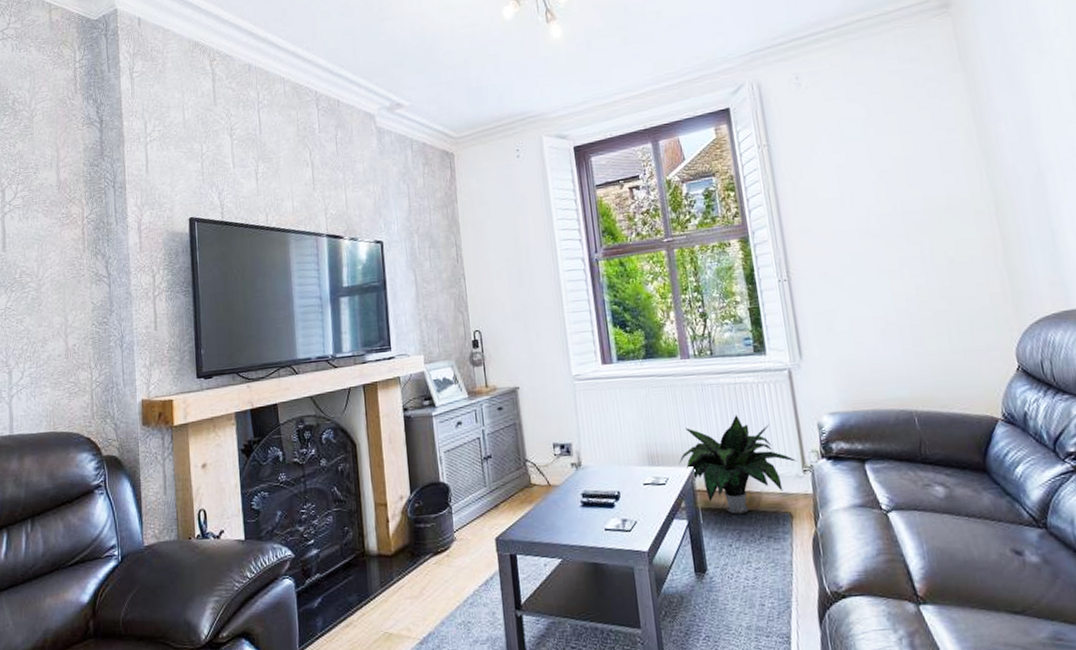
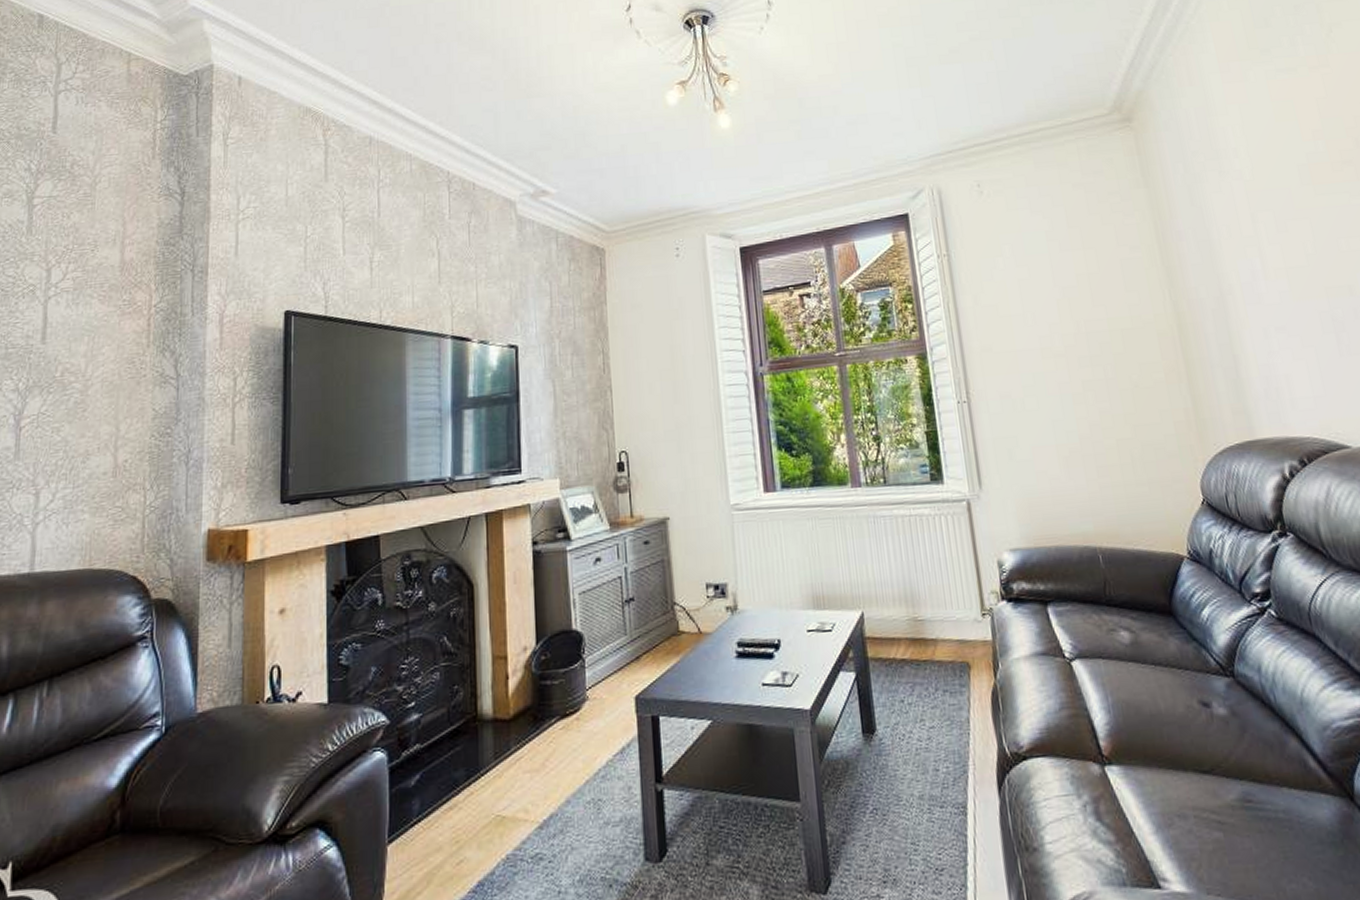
potted plant: present [679,414,798,514] -> none [847,551,976,665]

